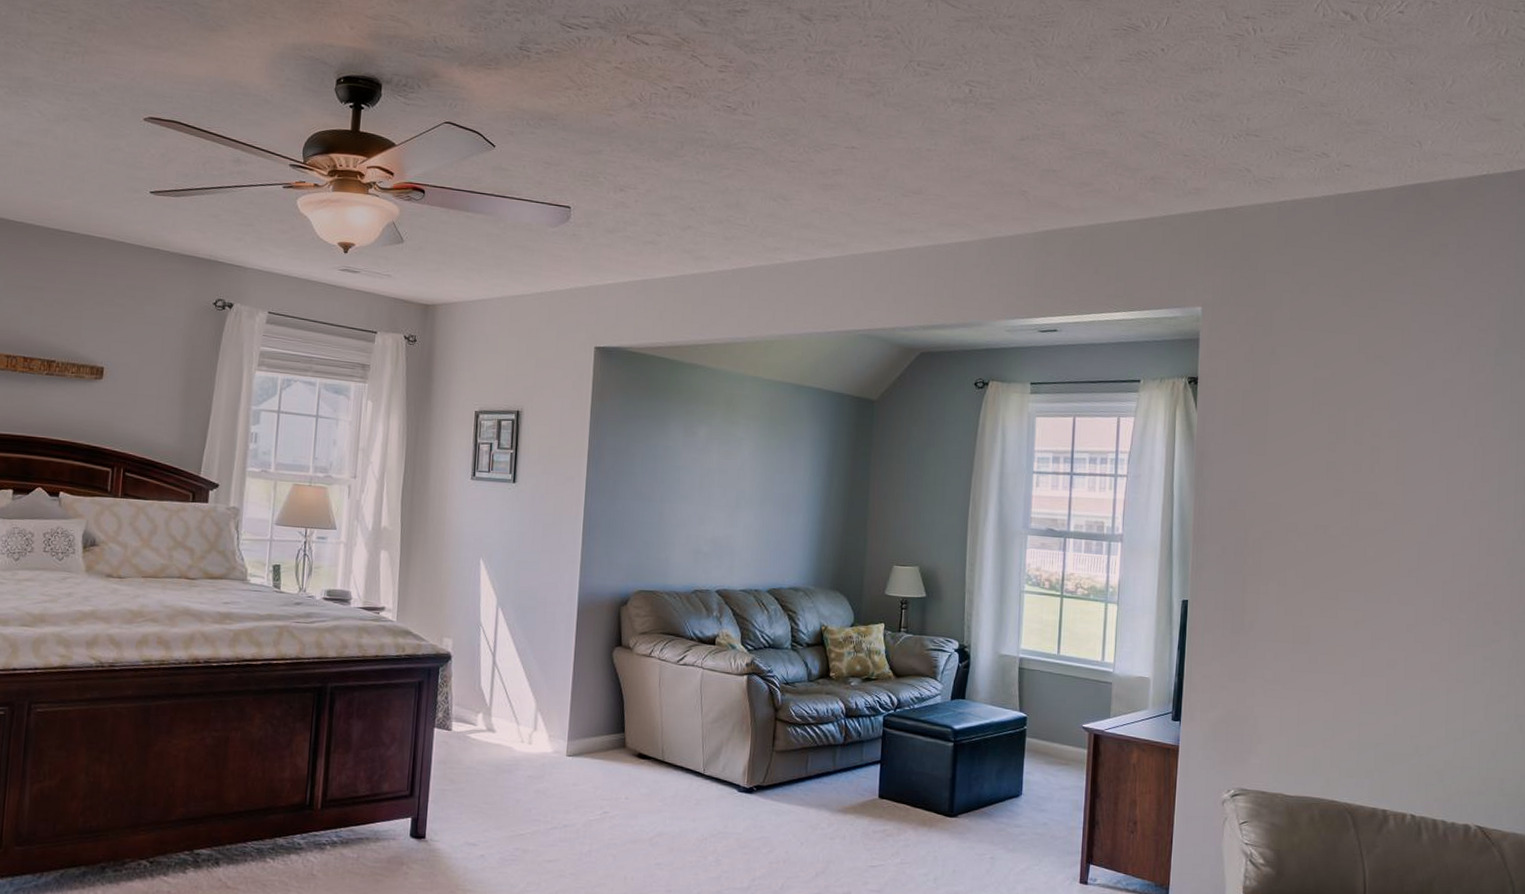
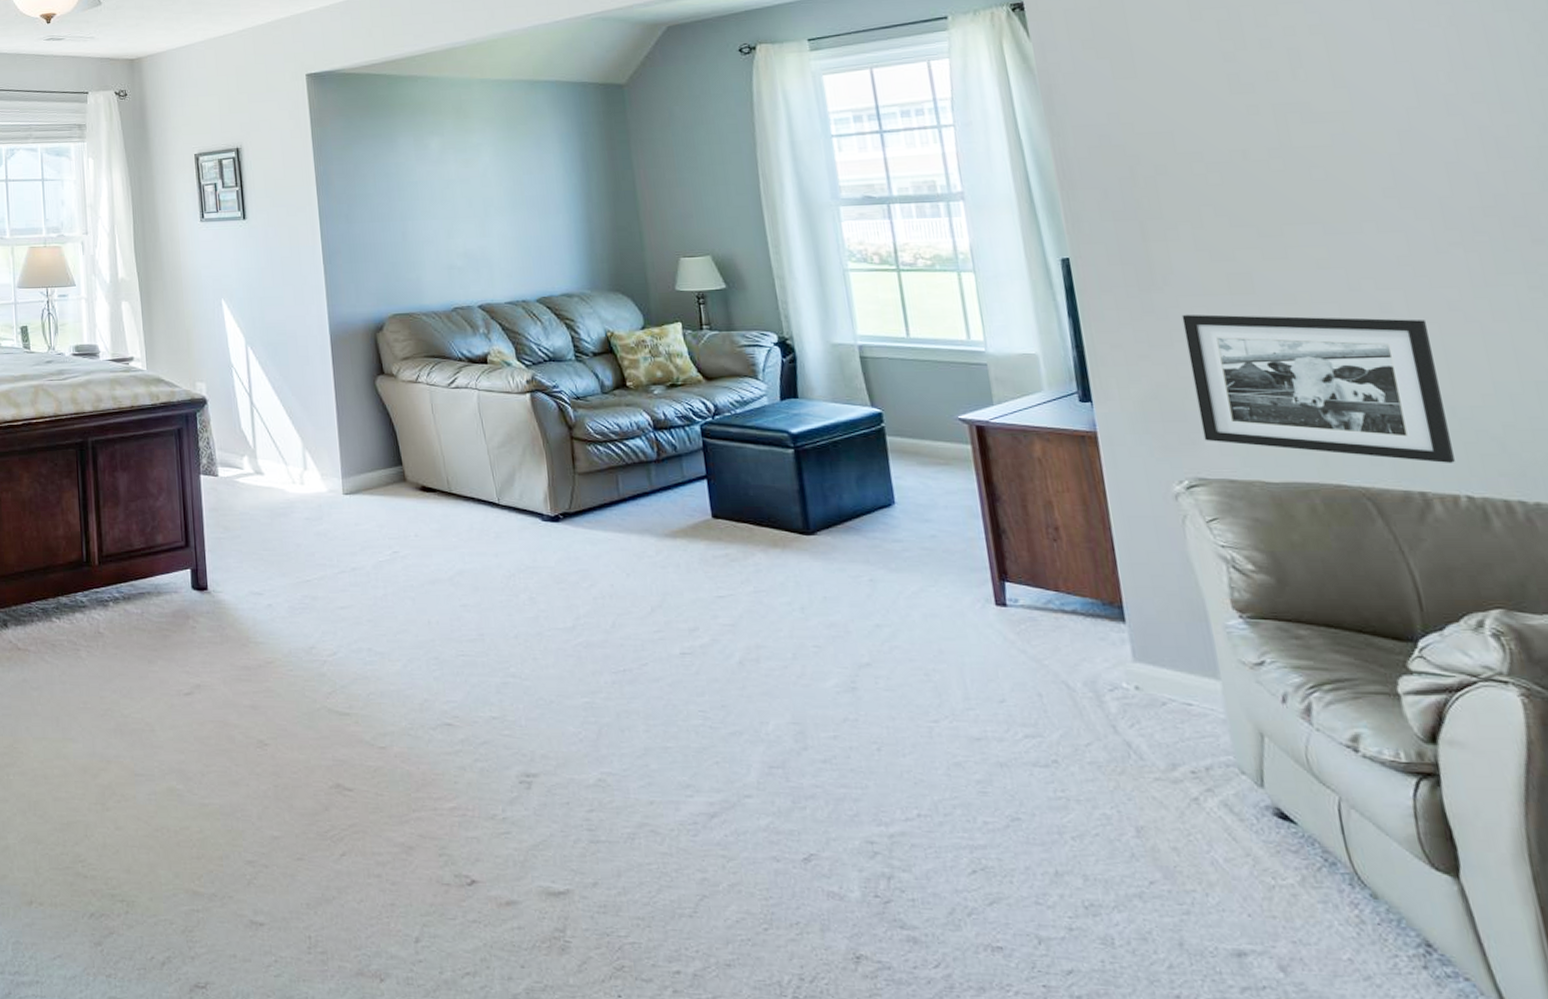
picture frame: none [1251,655,1414,789] -> present [1181,314,1455,463]

